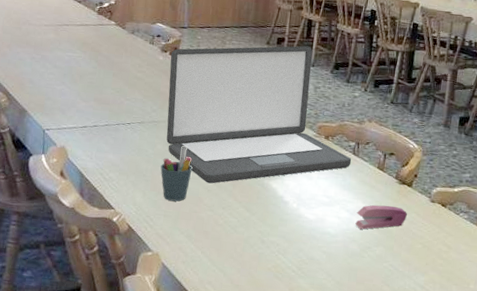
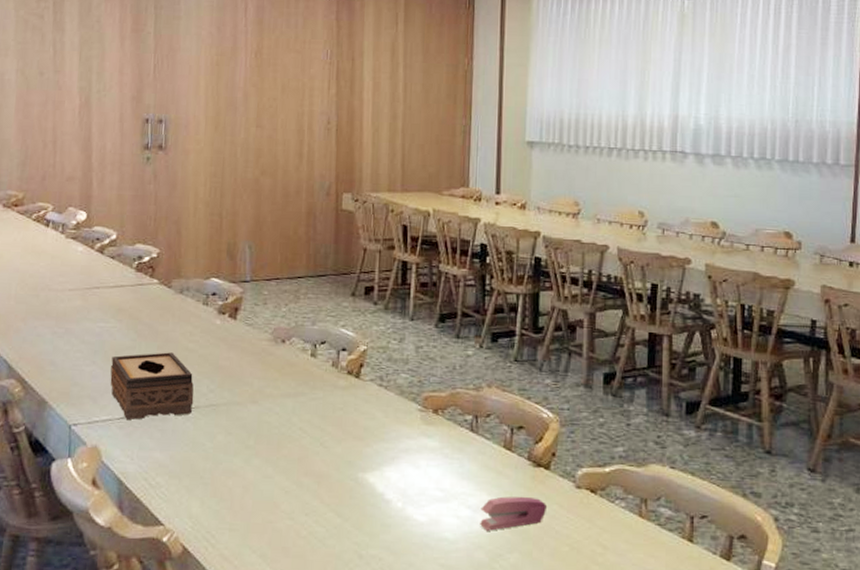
tissue box: none [75,78,141,129] -> present [110,352,194,421]
pen holder: present [160,146,193,202] -> none [222,435,264,510]
laptop: present [166,46,352,184] -> none [228,294,470,483]

